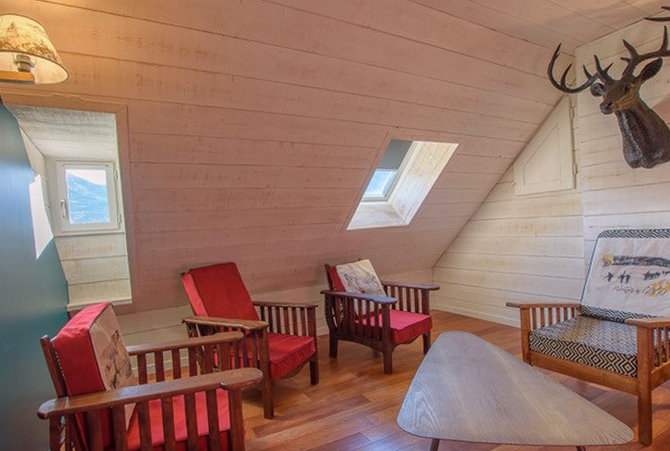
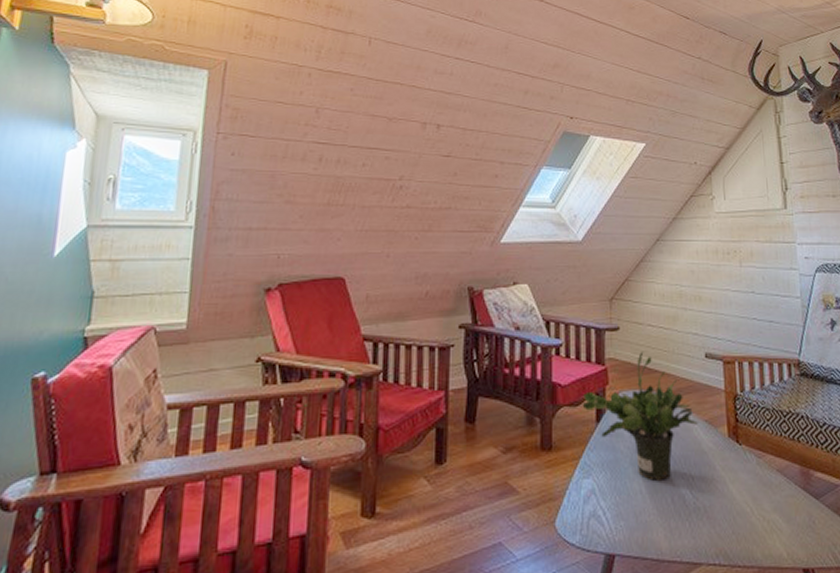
potted plant: none [413,303,500,391] -> present [582,351,698,480]

